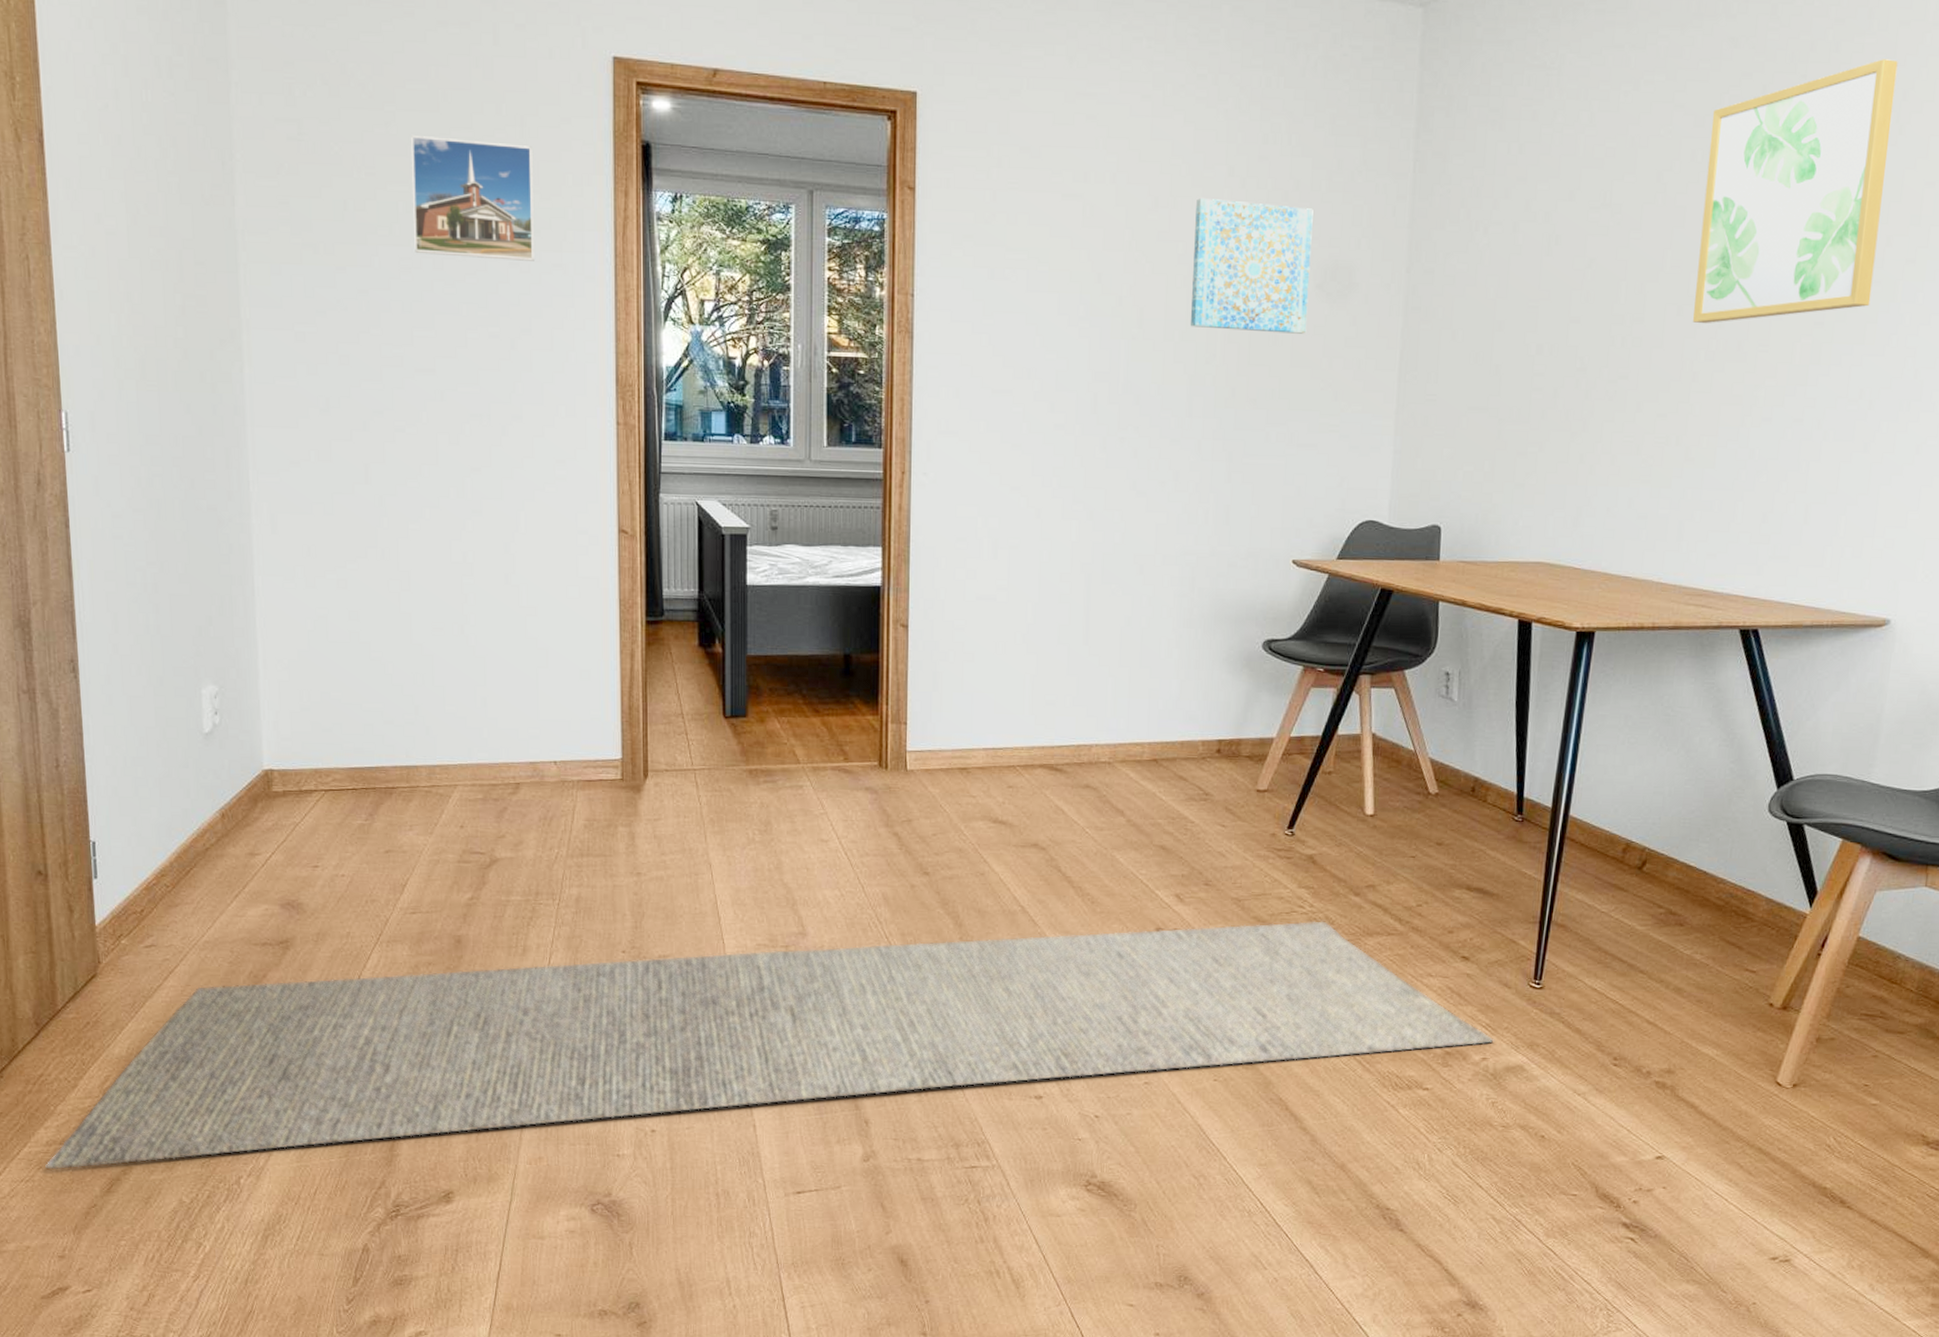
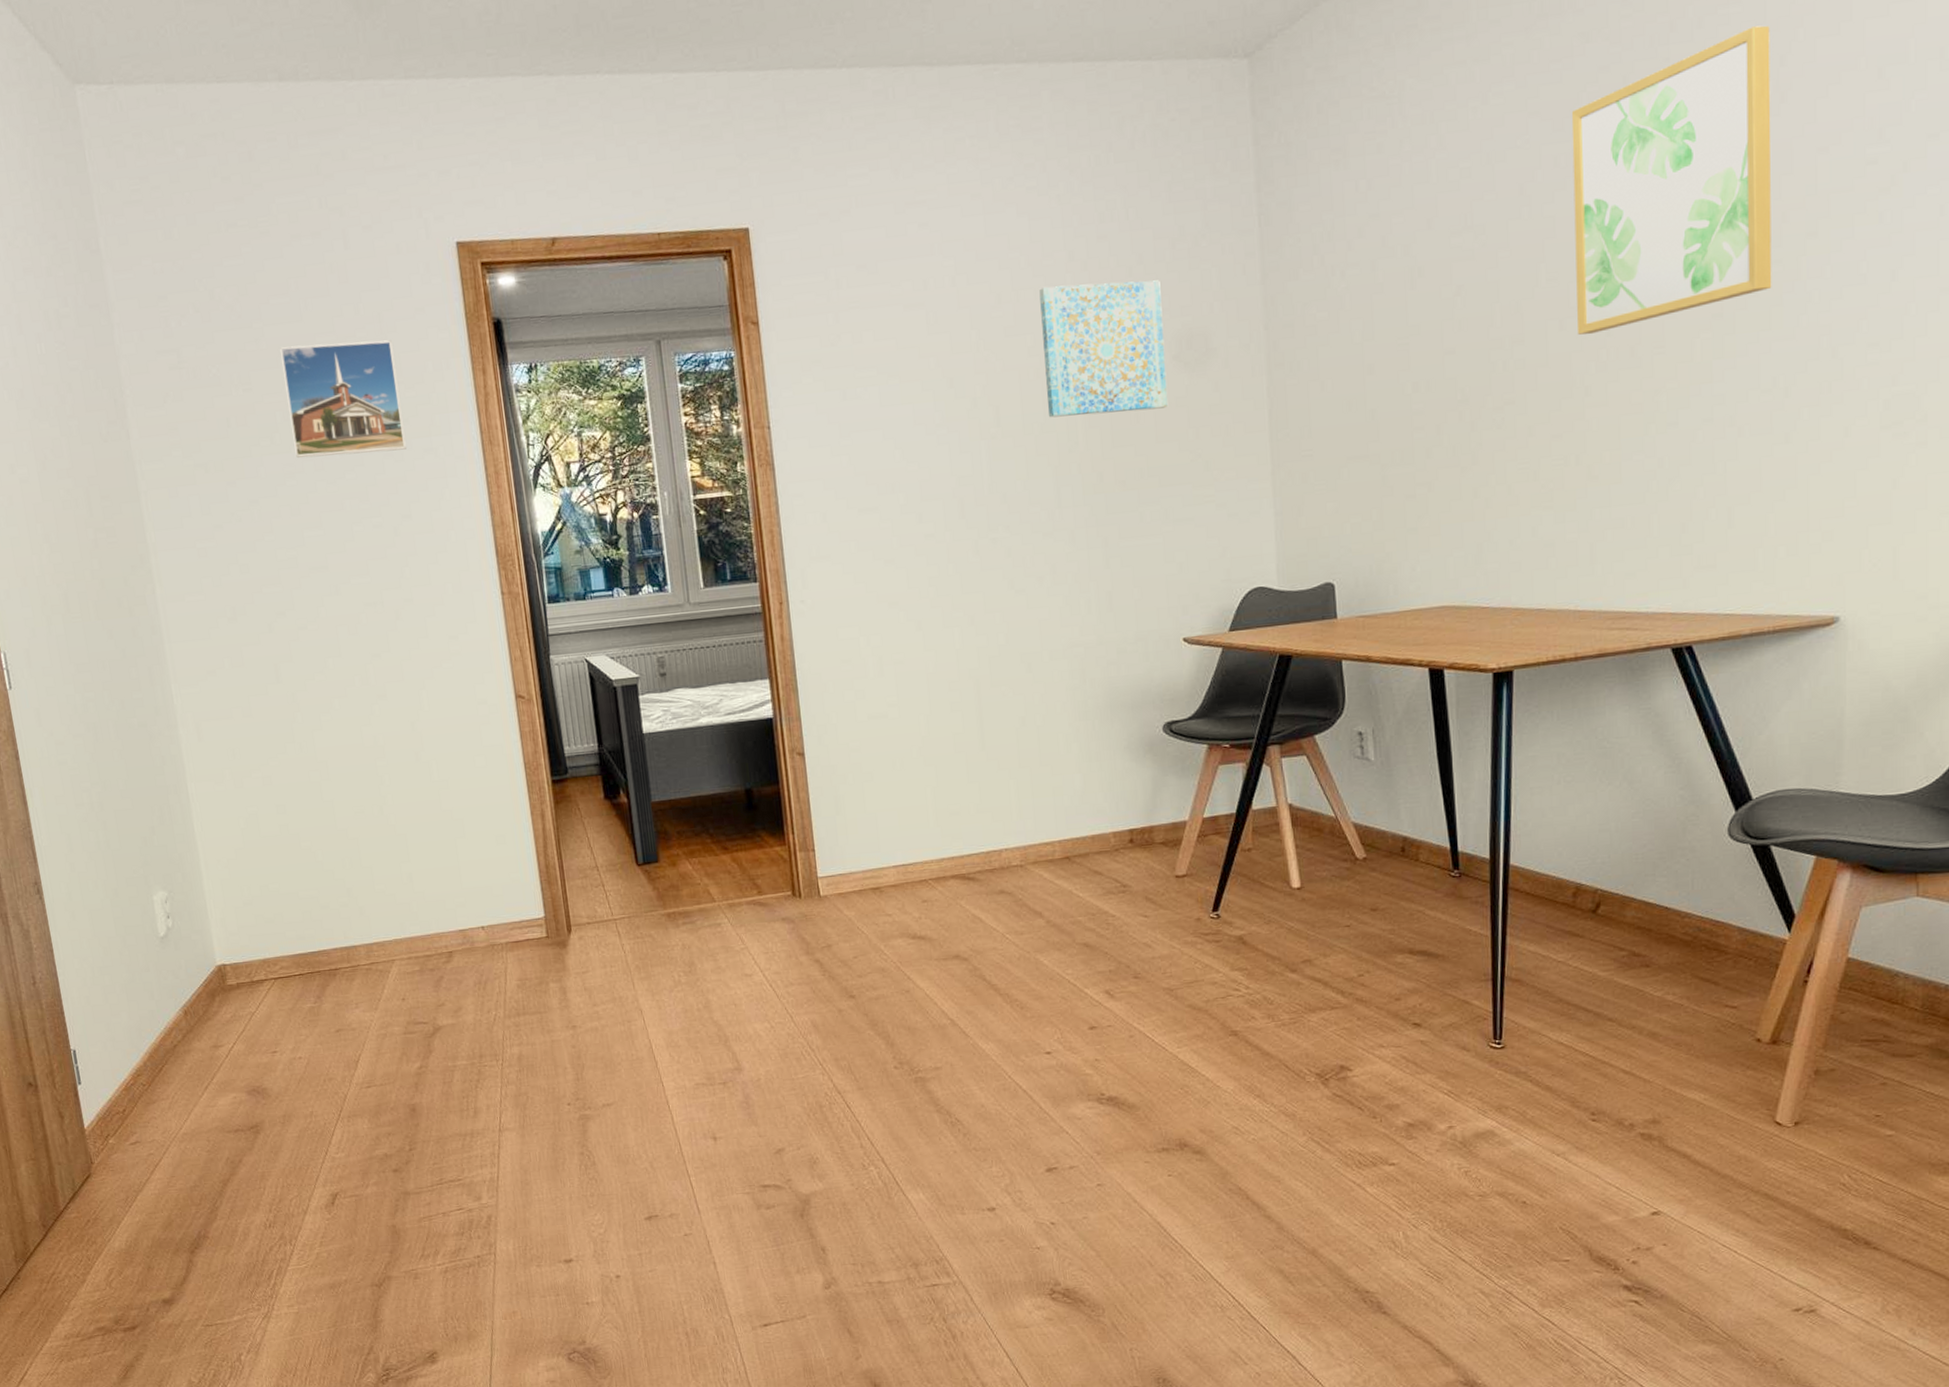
rug: present [45,921,1495,1170] -> none [66,1002,1460,1362]

